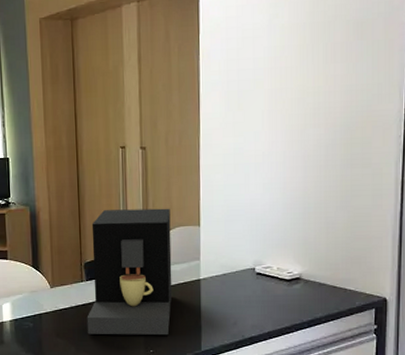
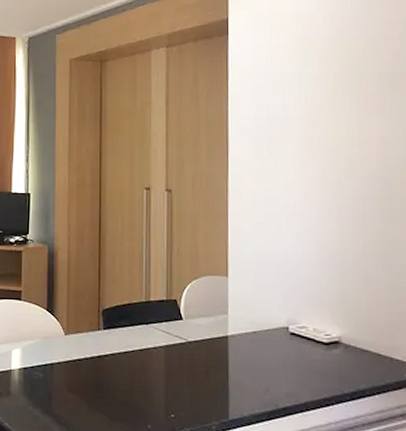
coffee maker: present [86,208,173,336] -> none [102,253,197,399]

